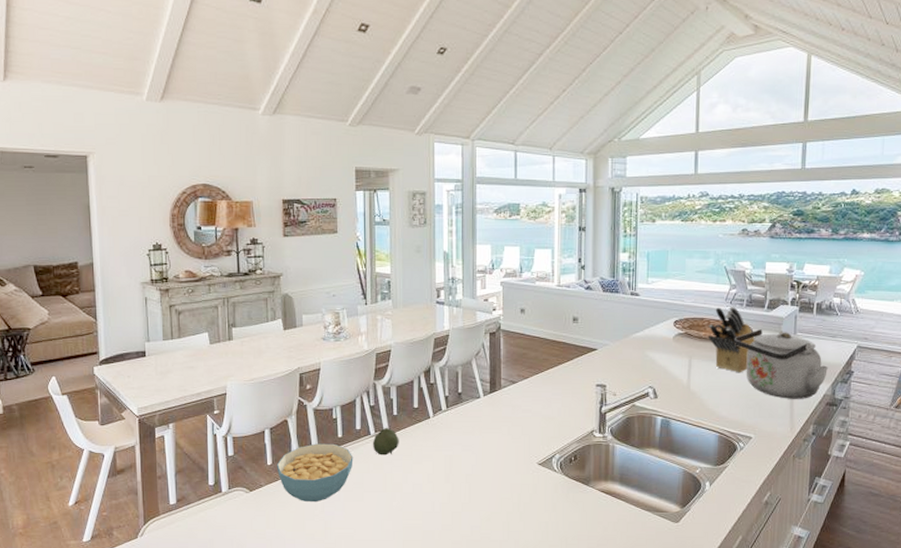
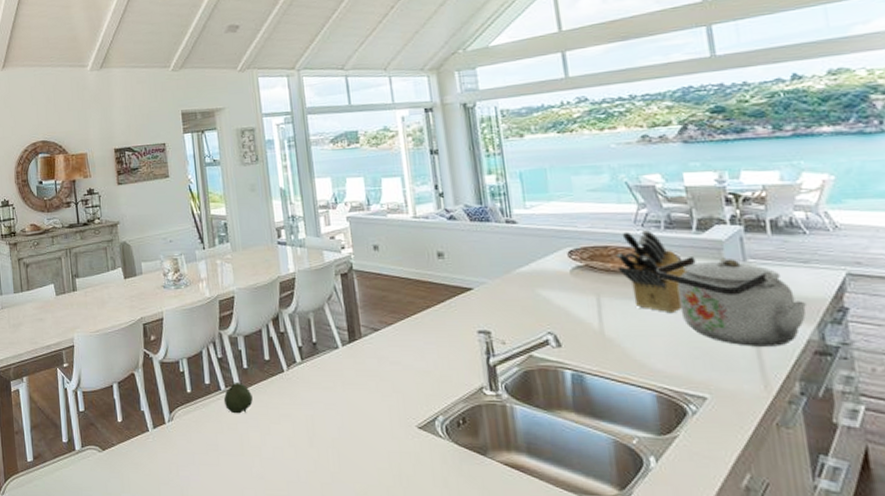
cereal bowl: present [276,443,354,503] -> none [126,399,206,465]

